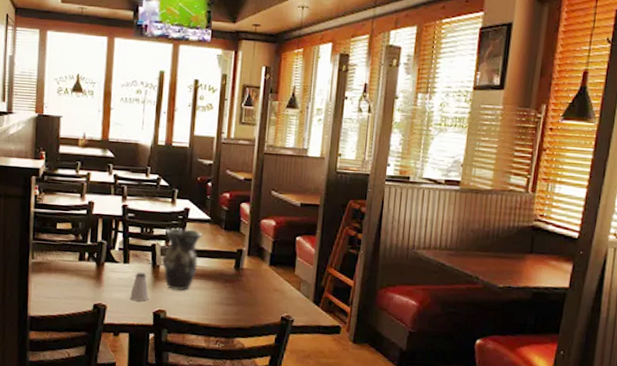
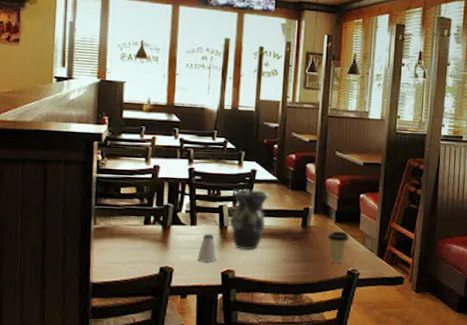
coffee cup: none [261,274,284,308] -> present [328,231,349,263]

